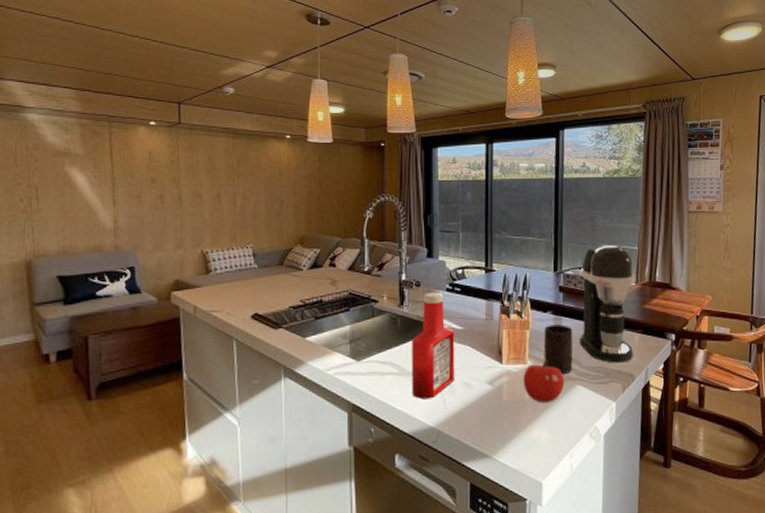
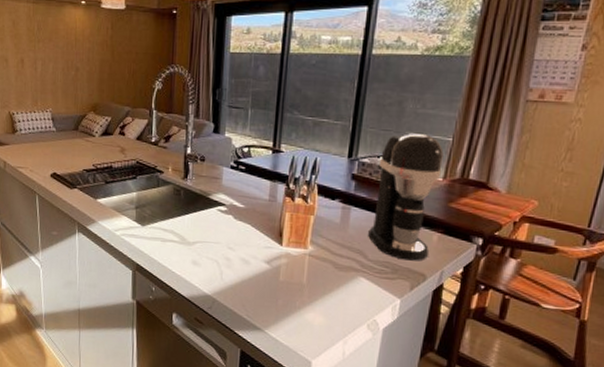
ketchup bottle: present [412,292,455,400] -> none [191,168,236,270]
fruit: present [523,361,565,403] -> none [302,248,347,290]
cup: present [543,324,573,375] -> none [326,213,362,265]

